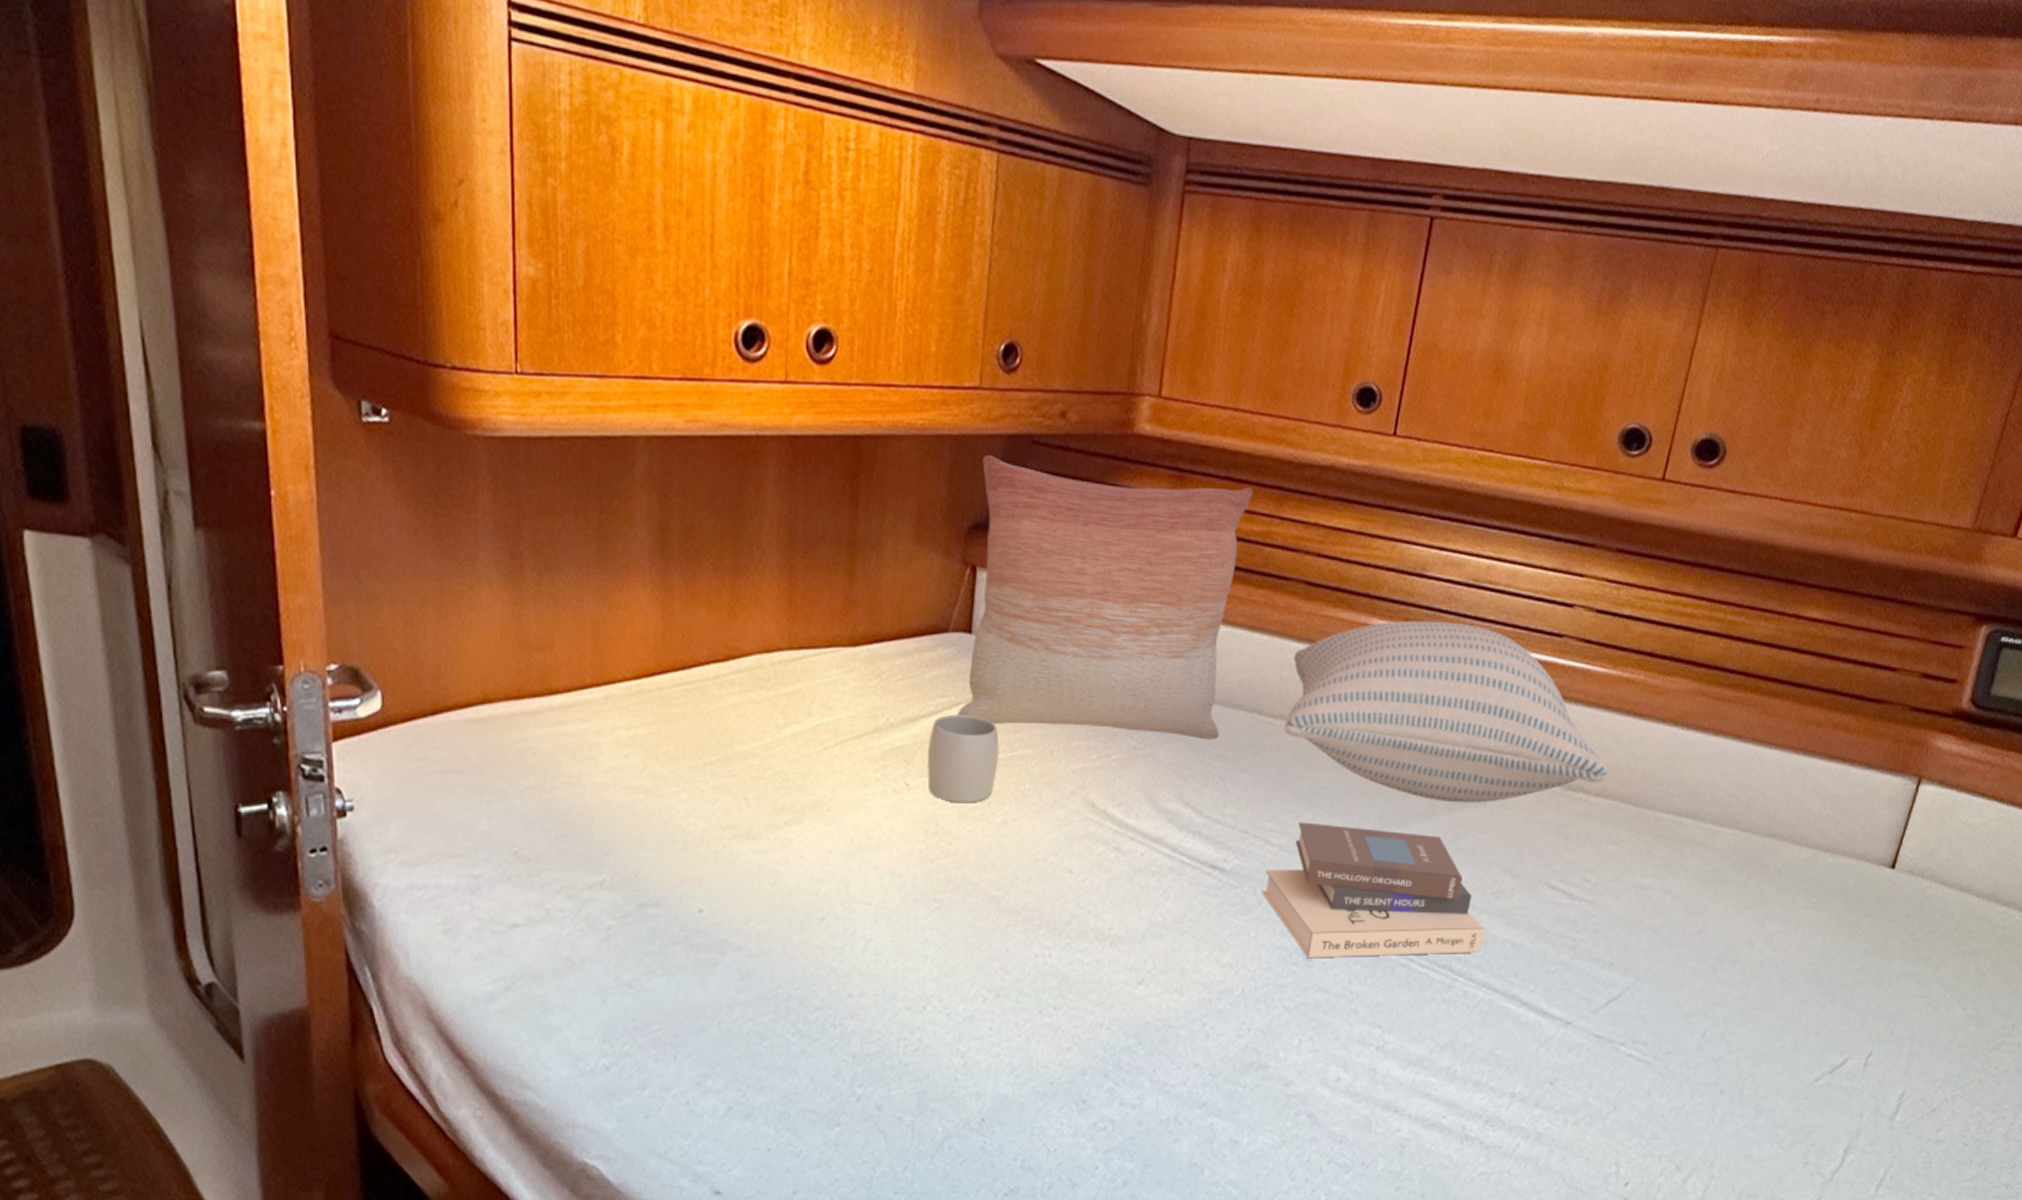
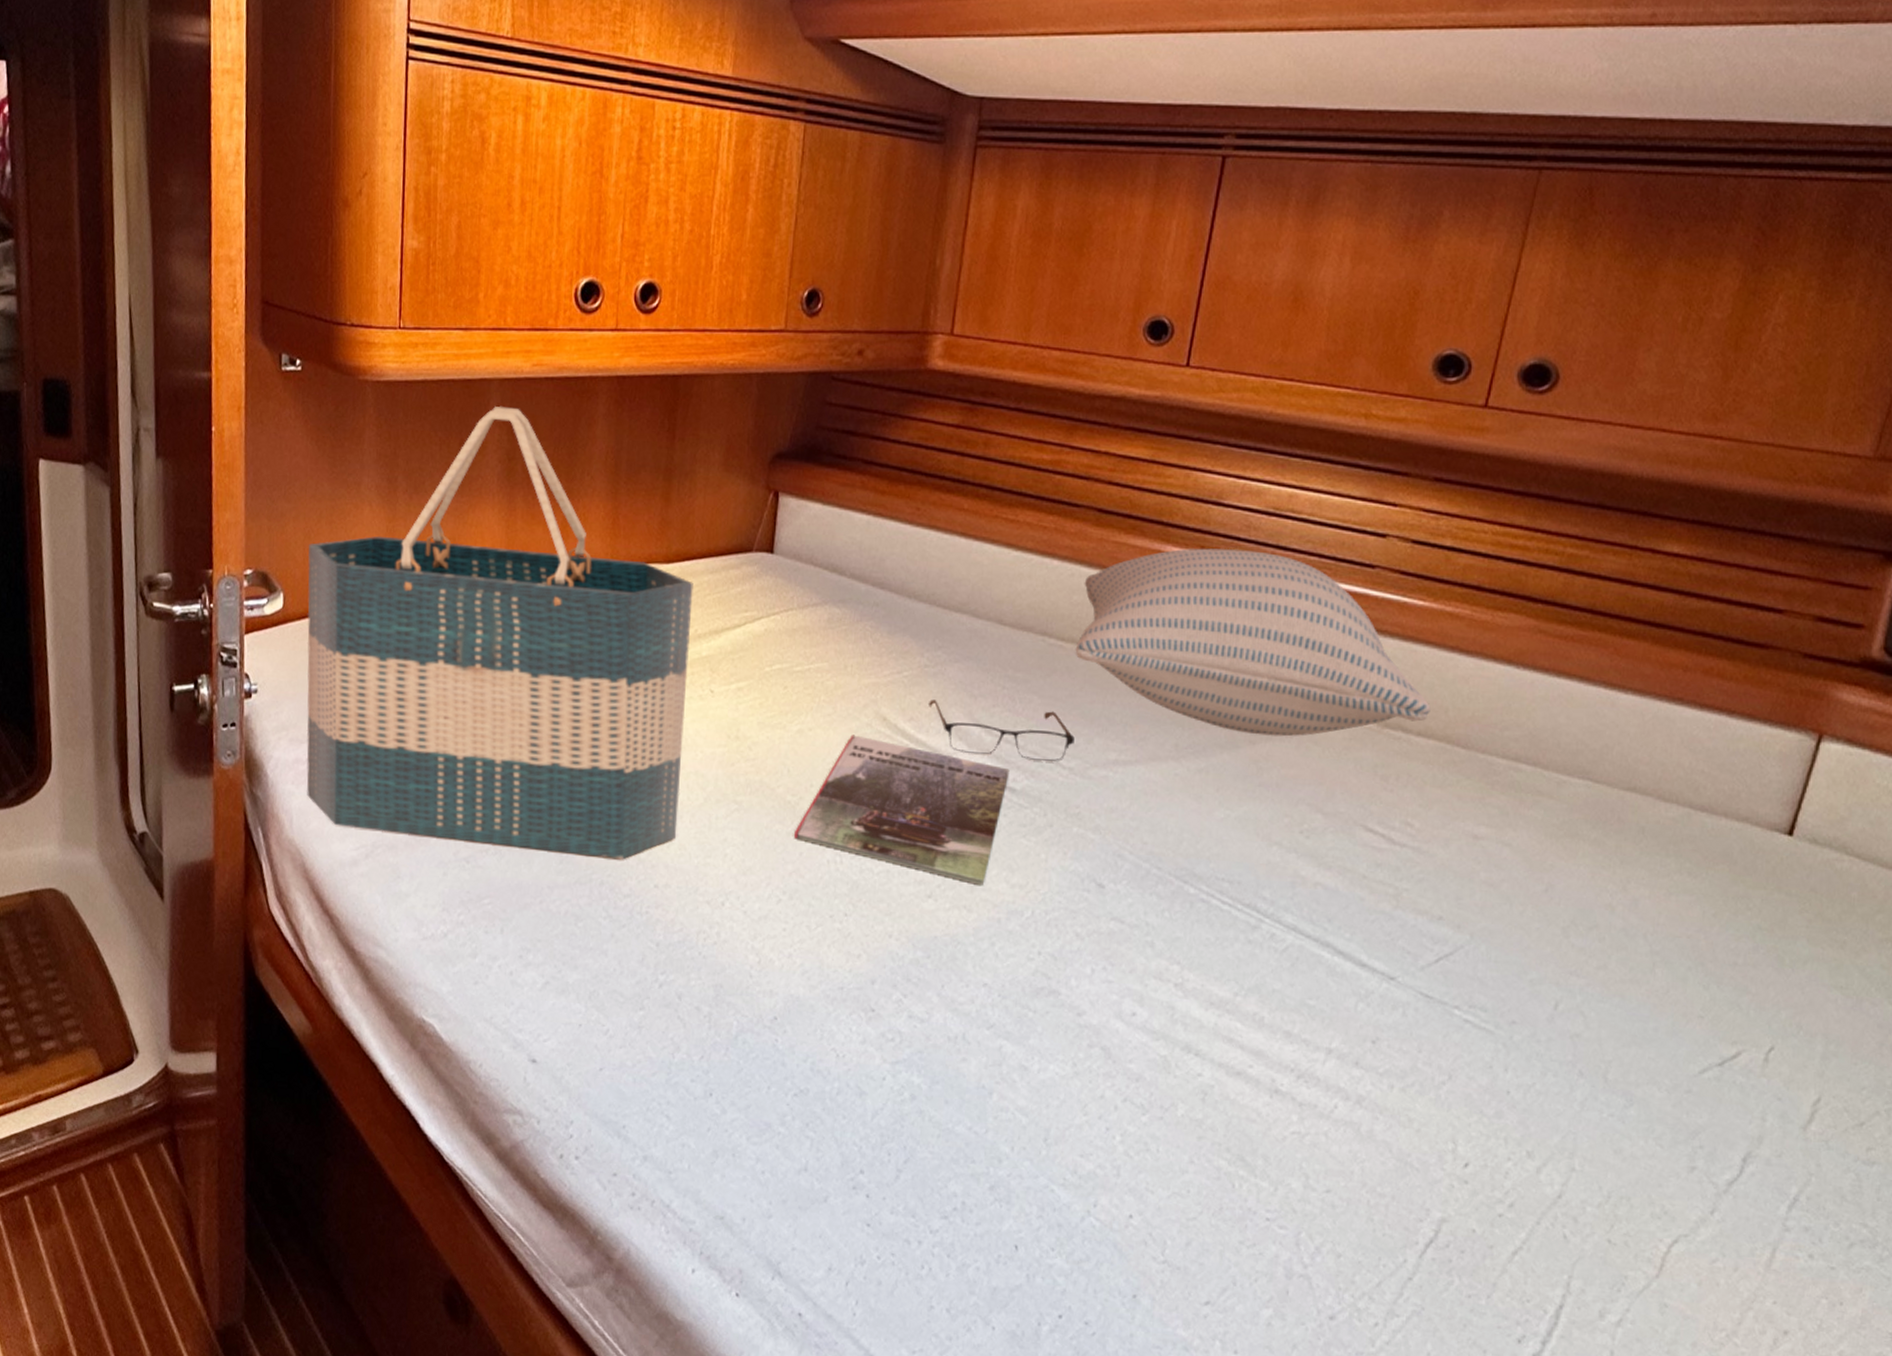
tote bag: none [410,468,884,971] -> present [306,405,693,860]
mug: present [927,714,999,804] -> none [730,628,797,712]
pillow: present [957,454,1253,740] -> none [758,390,1043,661]
magazine: none [1000,823,1220,967] -> present [794,734,1010,885]
eyeglasses: none [1138,783,1283,840] -> present [929,699,1075,762]
books: present [1262,822,1485,957] -> none [1053,746,1294,894]

